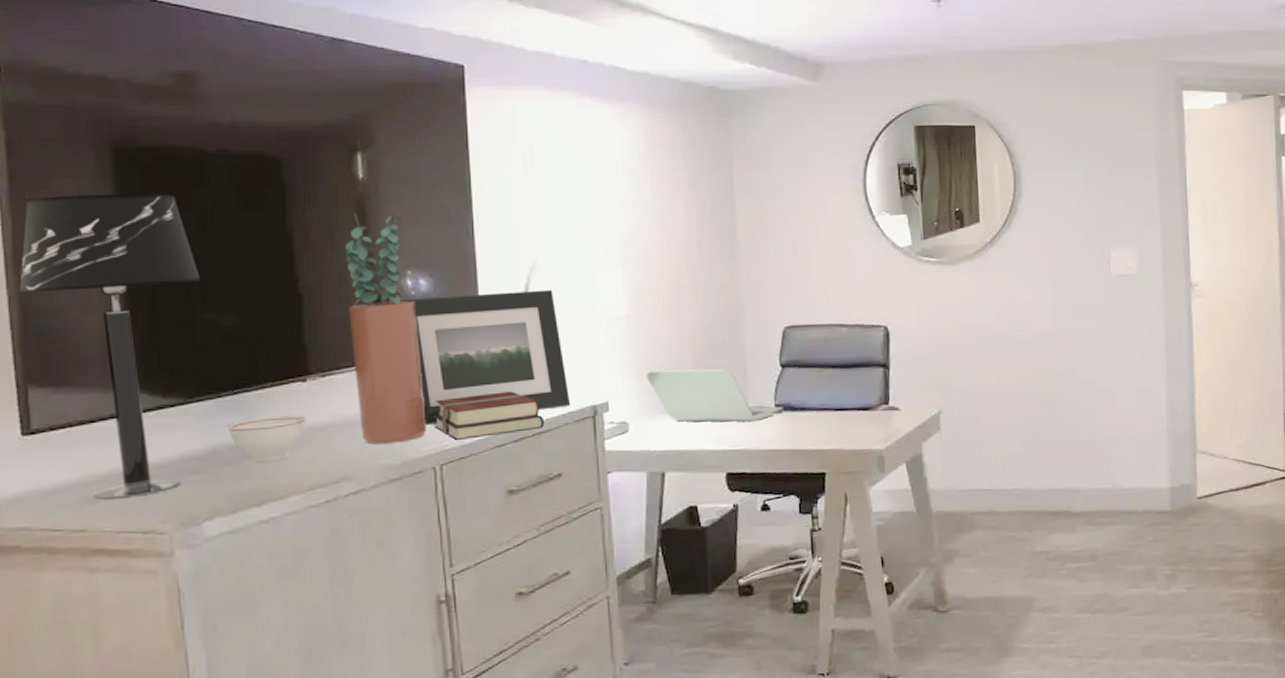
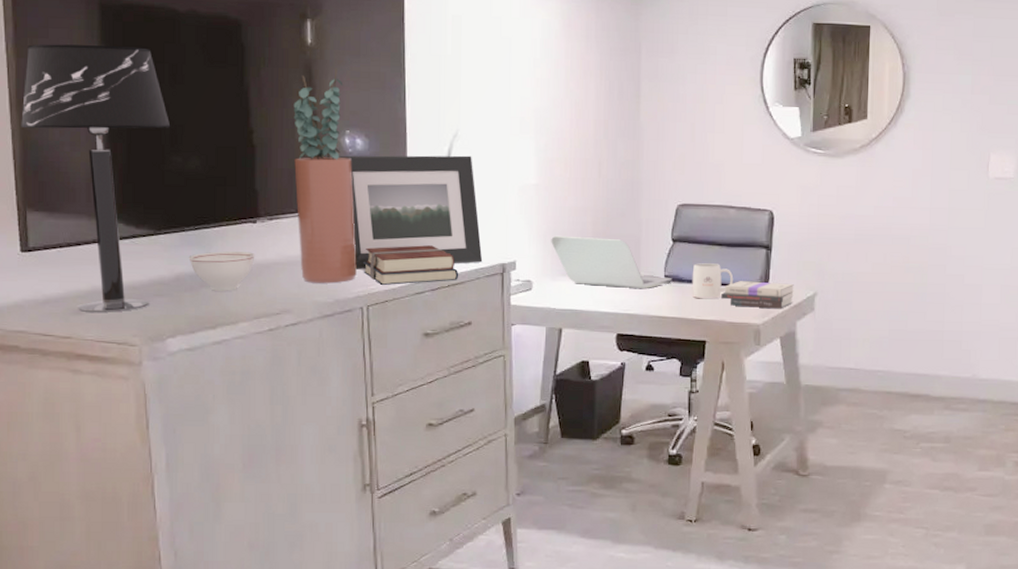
mug: none [805,387,851,428] -> present [692,263,734,299]
books: none [839,402,917,432] -> present [721,281,794,309]

